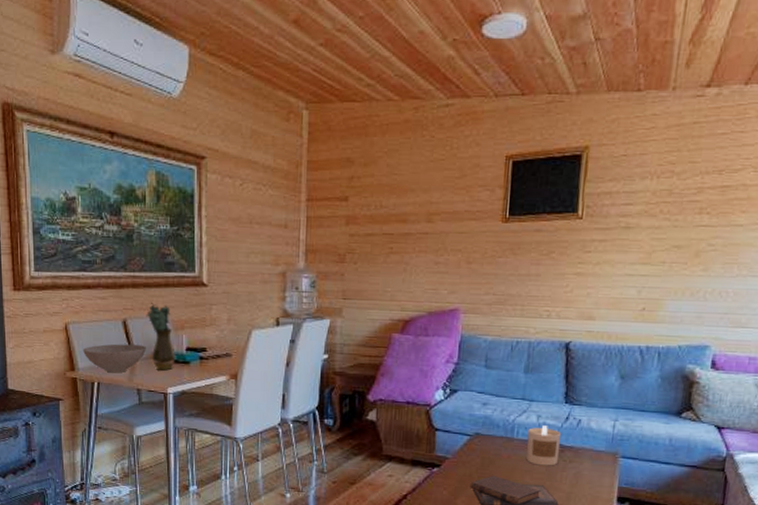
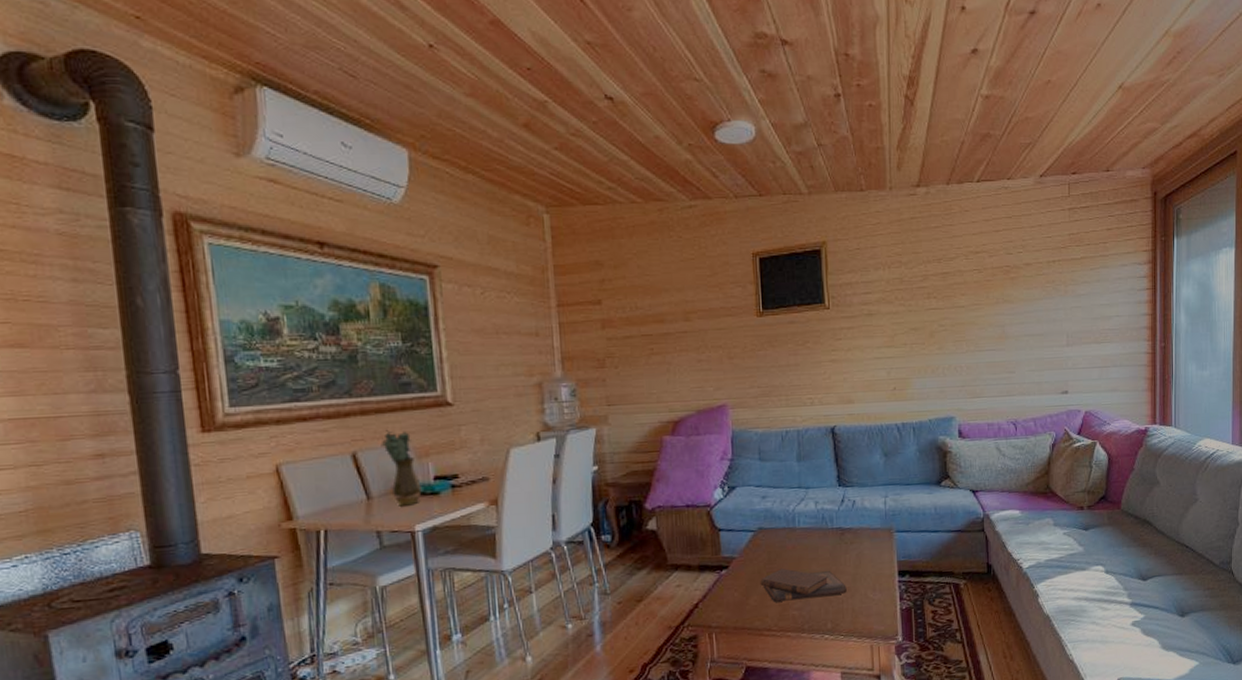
bowl: present [83,344,146,373] -> none [302,479,384,517]
candle: present [526,425,562,466] -> none [808,511,841,552]

